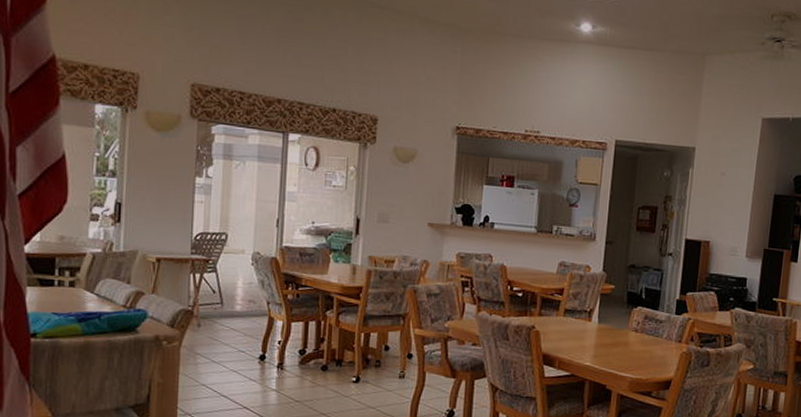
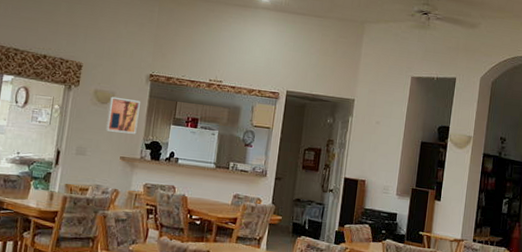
wall art: none [409,154,447,197] -> present [105,96,140,134]

